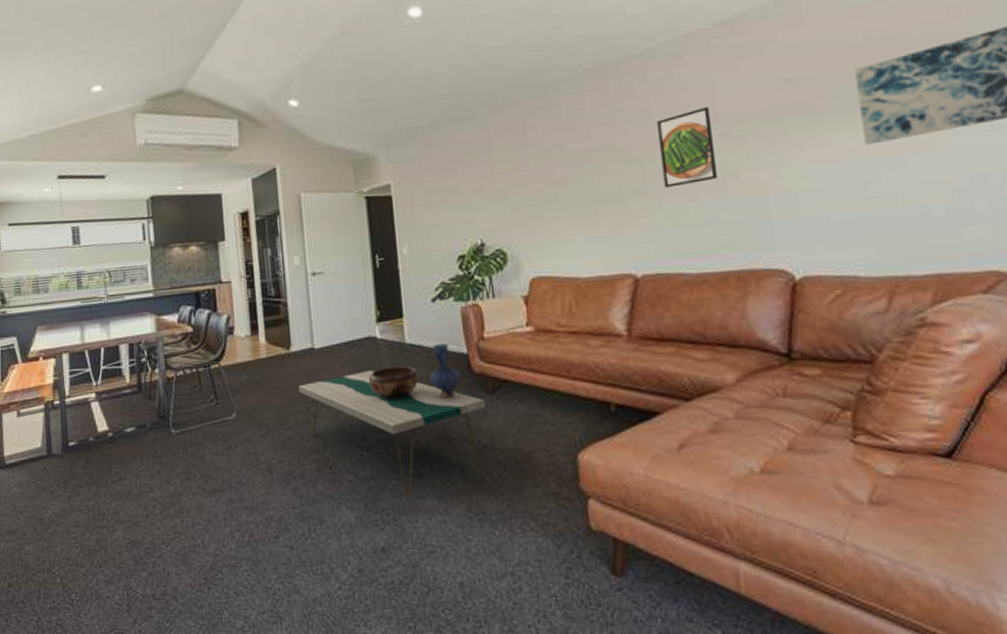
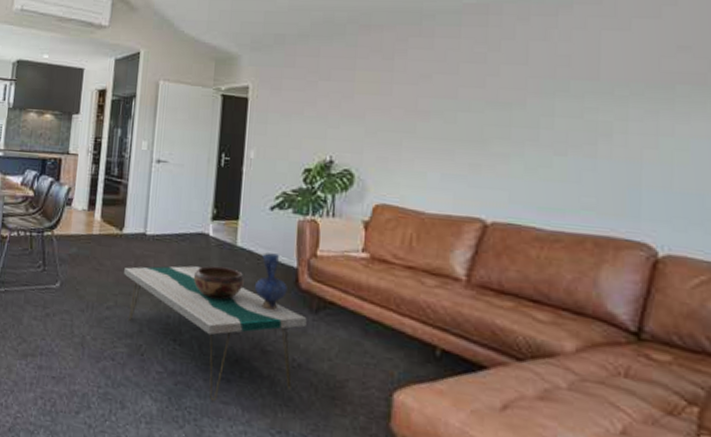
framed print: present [657,106,717,188] -> none [531,60,591,138]

